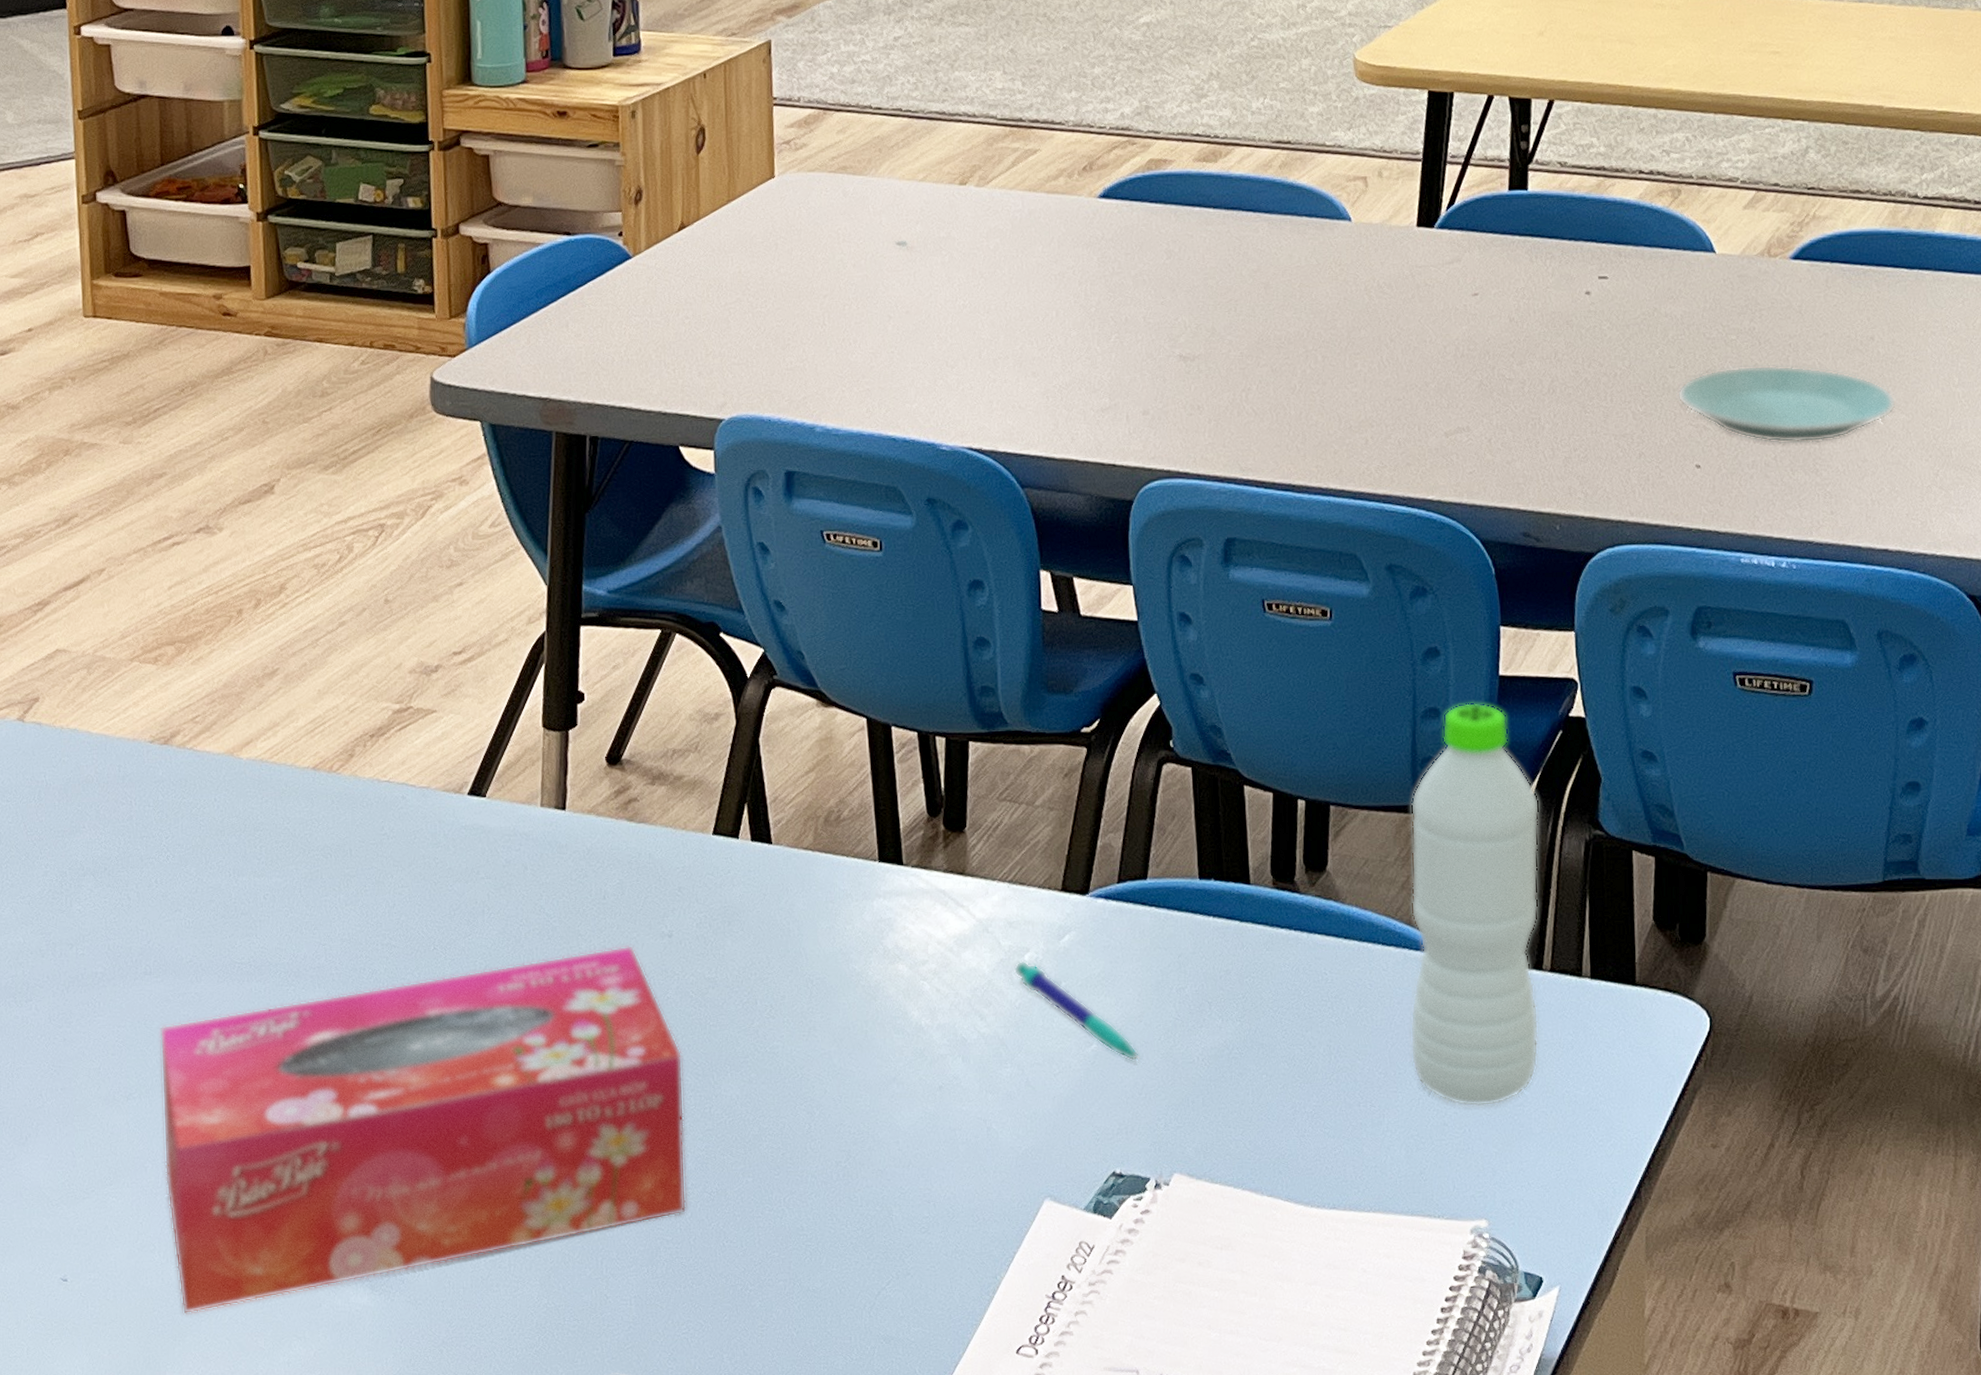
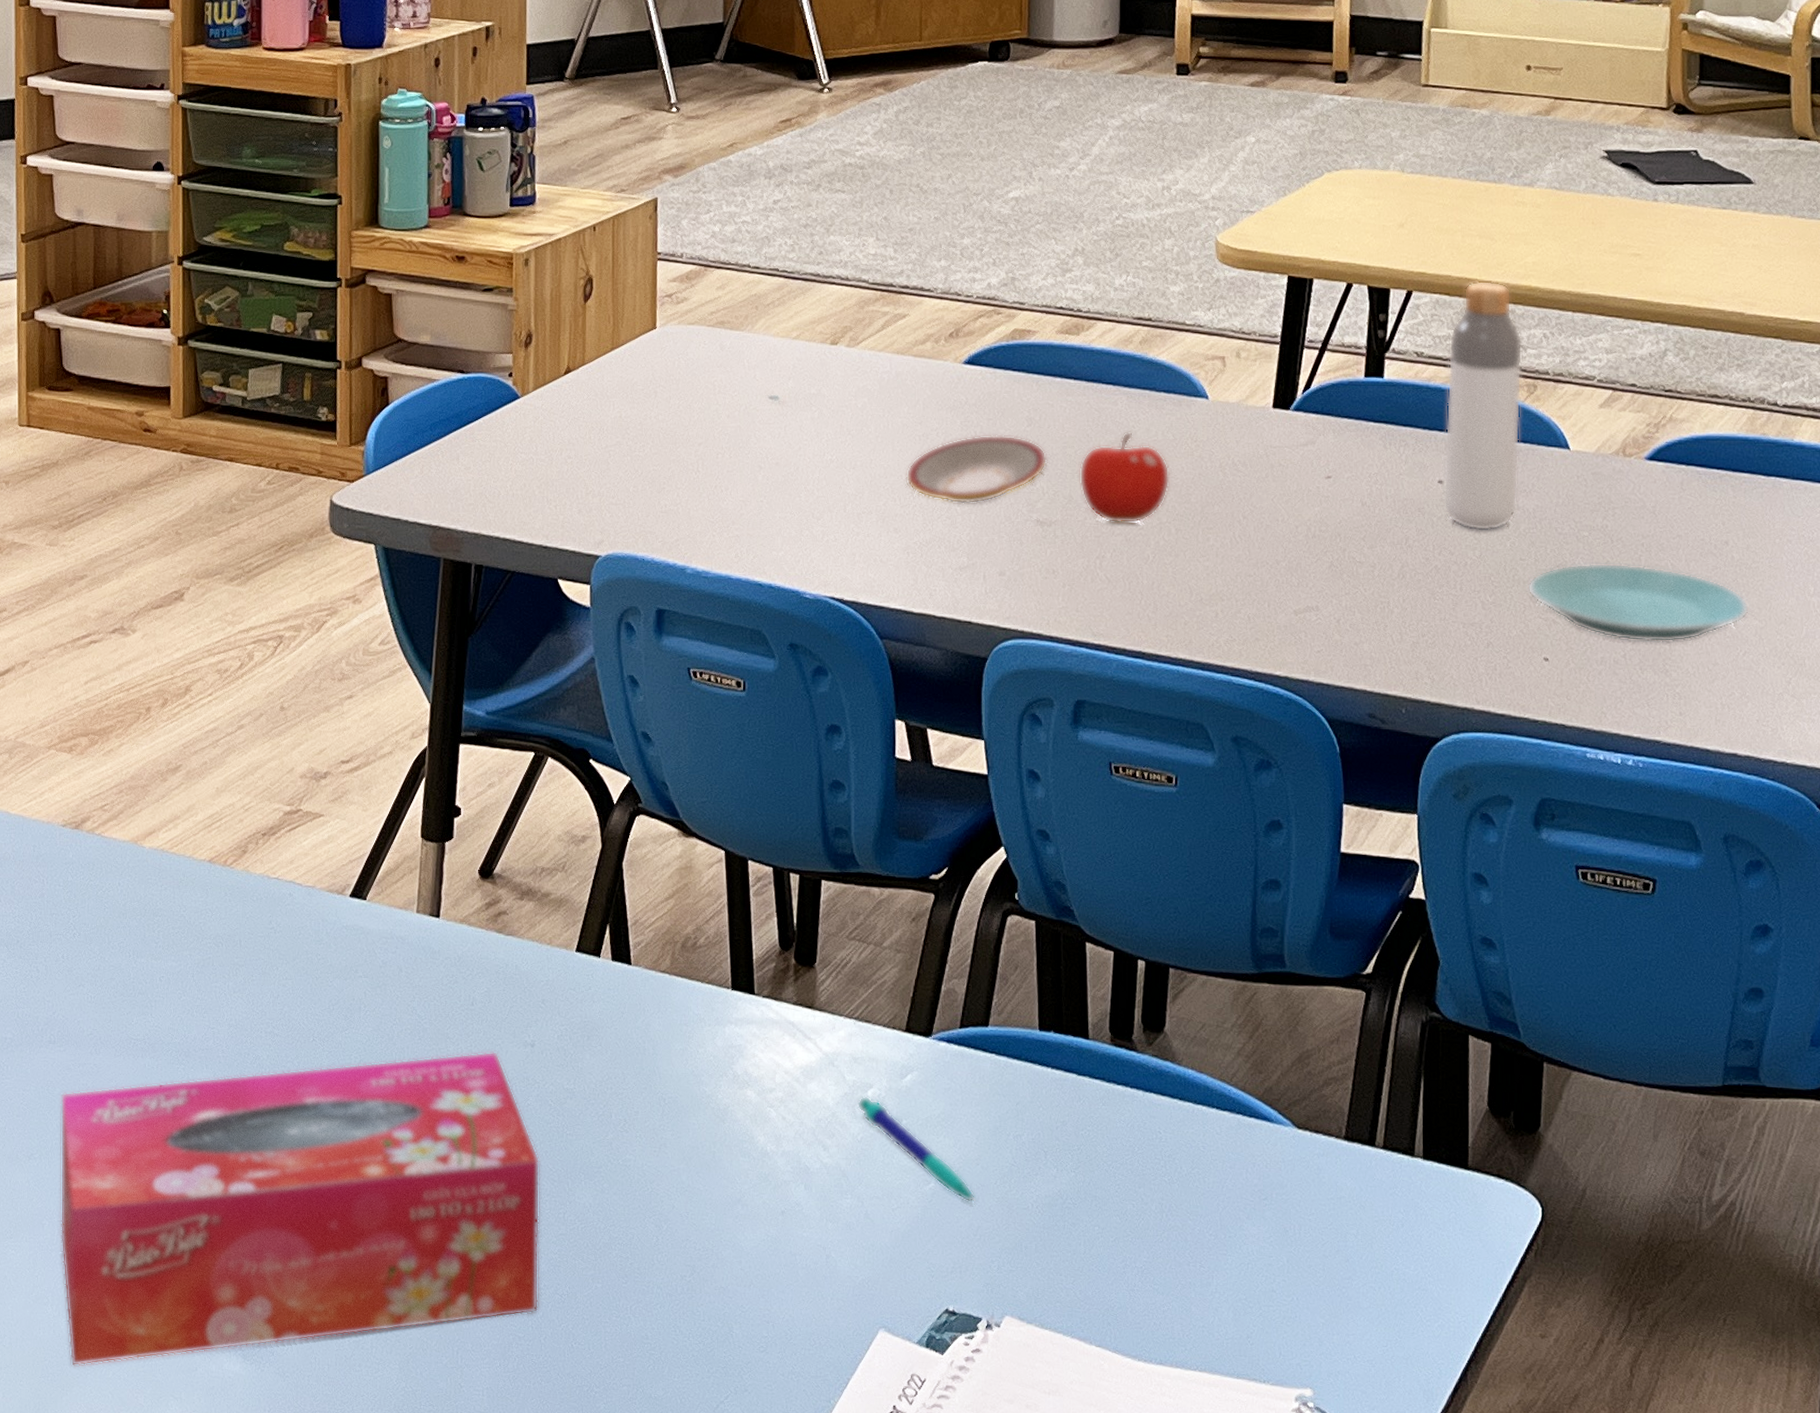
plate: none [1043,269,1189,343] -> present [906,435,1048,504]
fruit: none [1221,259,1315,354] -> present [1079,432,1170,524]
water bottle: present [1409,702,1540,1107] -> none [1241,877,1377,1277]
bottle: none [1590,85,1667,341] -> present [1443,280,1523,531]

